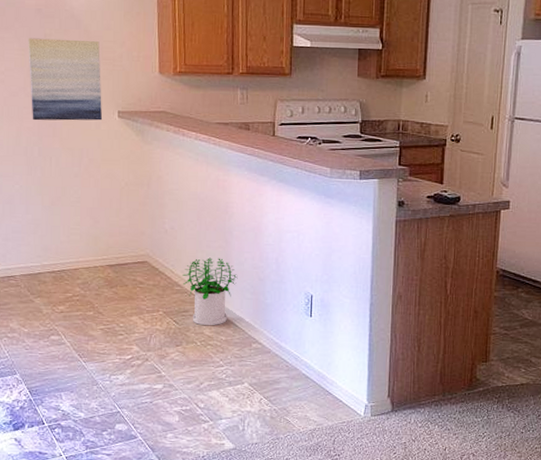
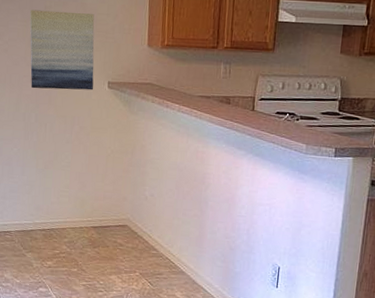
potted plant: present [182,257,238,326] -> none [159,225,210,289]

